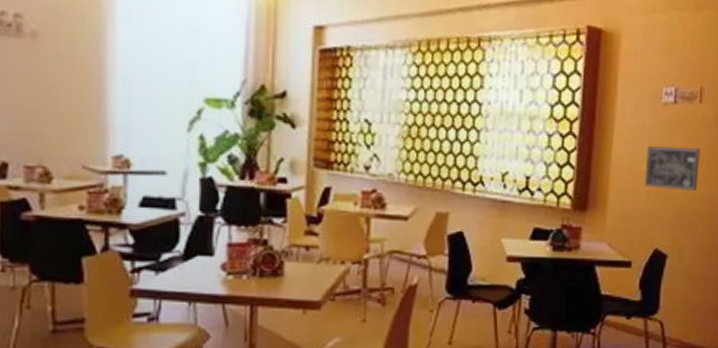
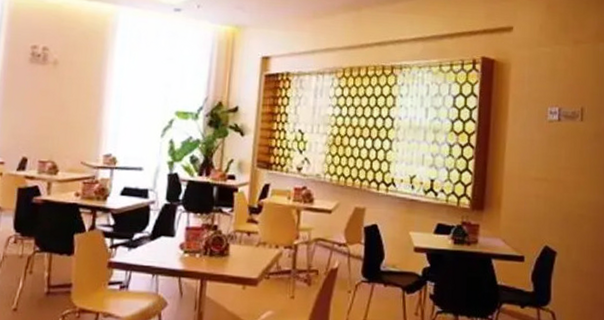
wall art: present [645,146,701,191] -> none [534,157,583,196]

